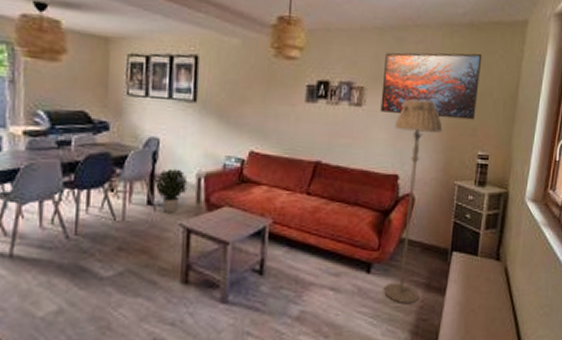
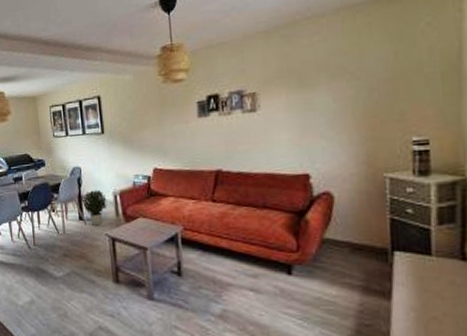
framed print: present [380,52,483,120] -> none [275,27,402,113]
floor lamp: present [383,100,443,303] -> none [296,92,358,307]

